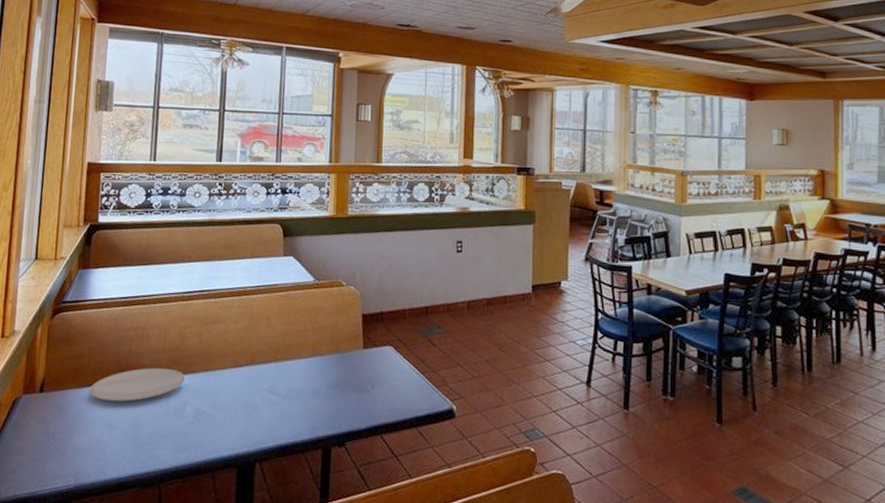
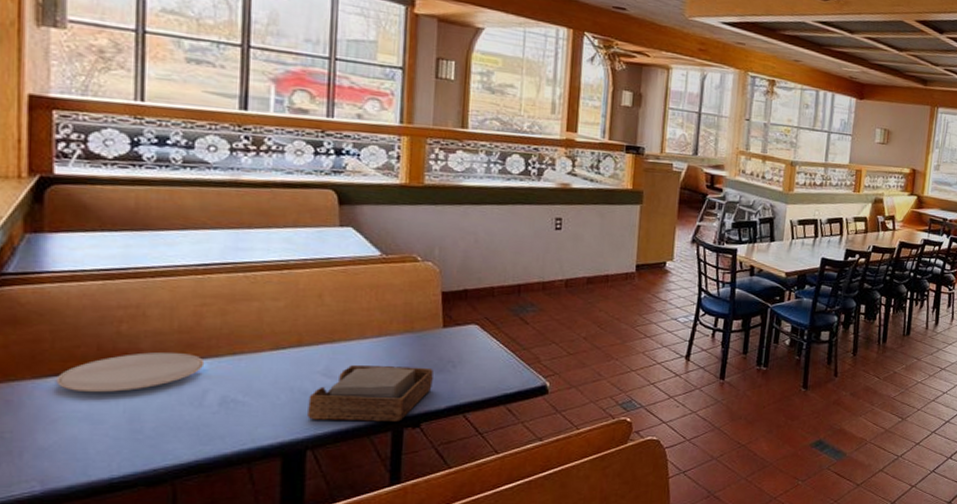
napkin holder: none [257,383,356,440] -> present [307,364,433,422]

